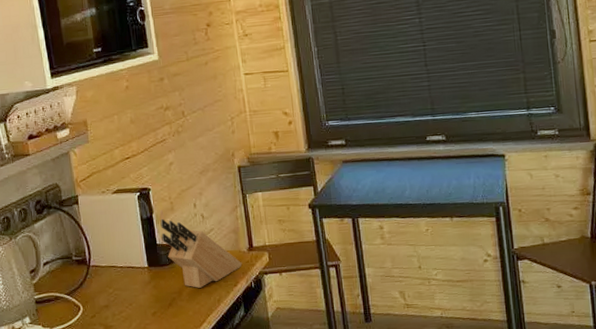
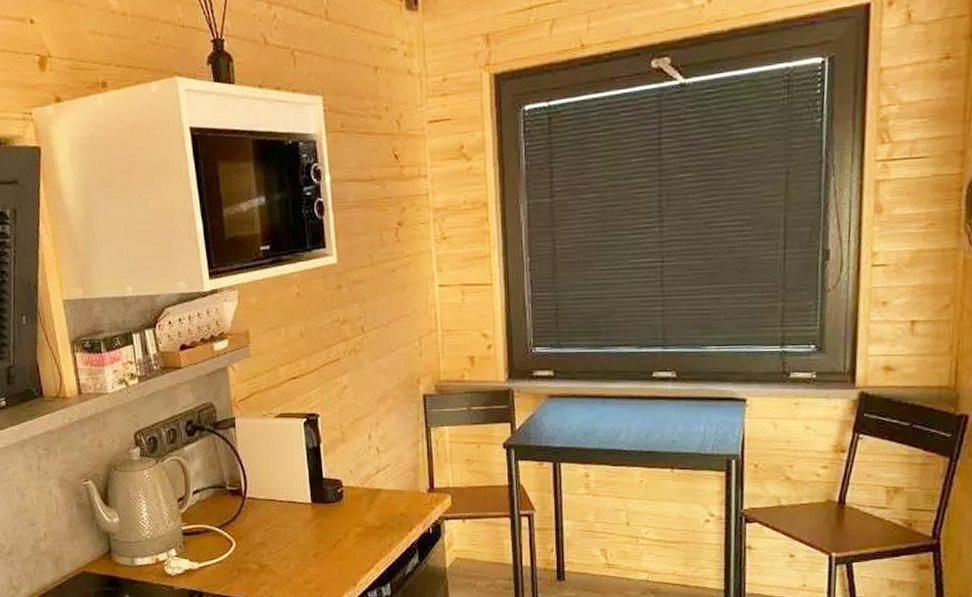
knife block: present [160,219,242,288] -> none [328,450,420,530]

